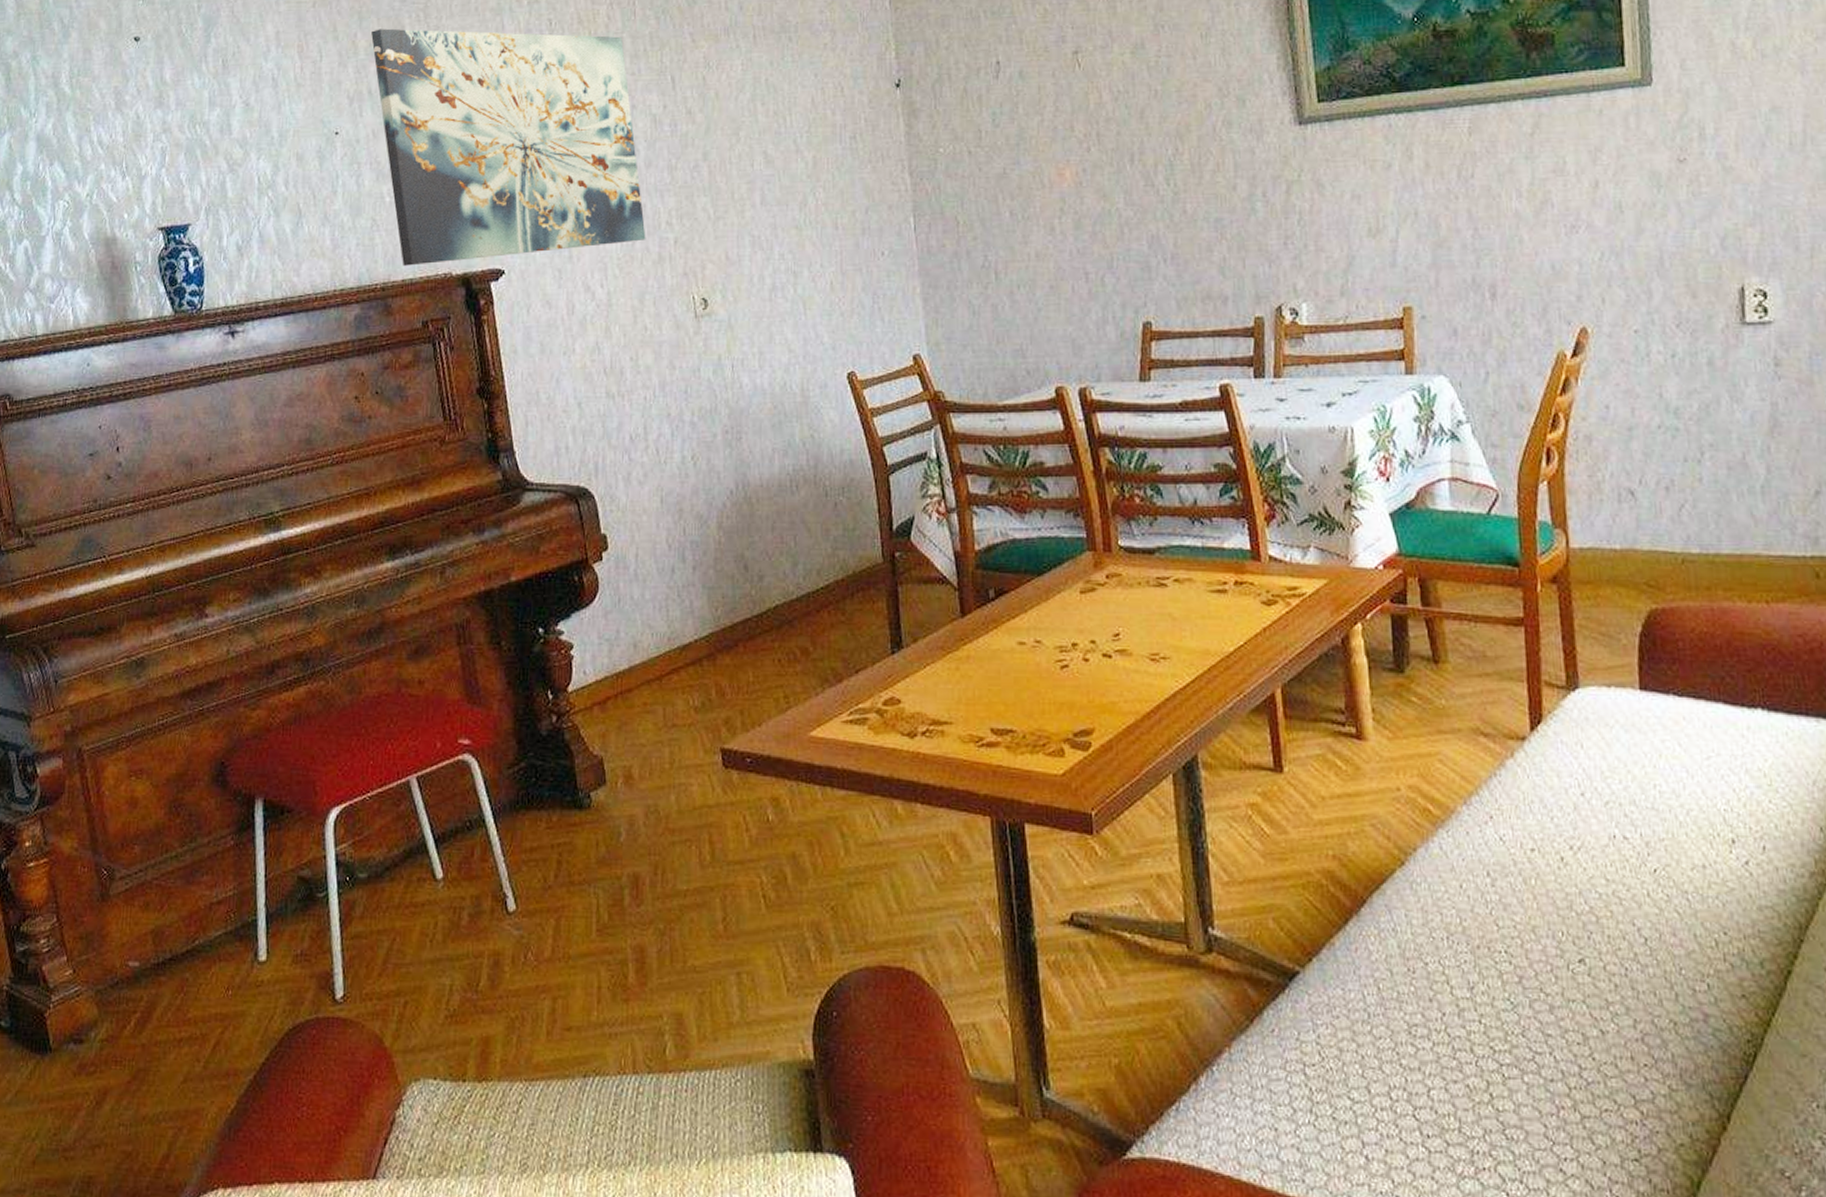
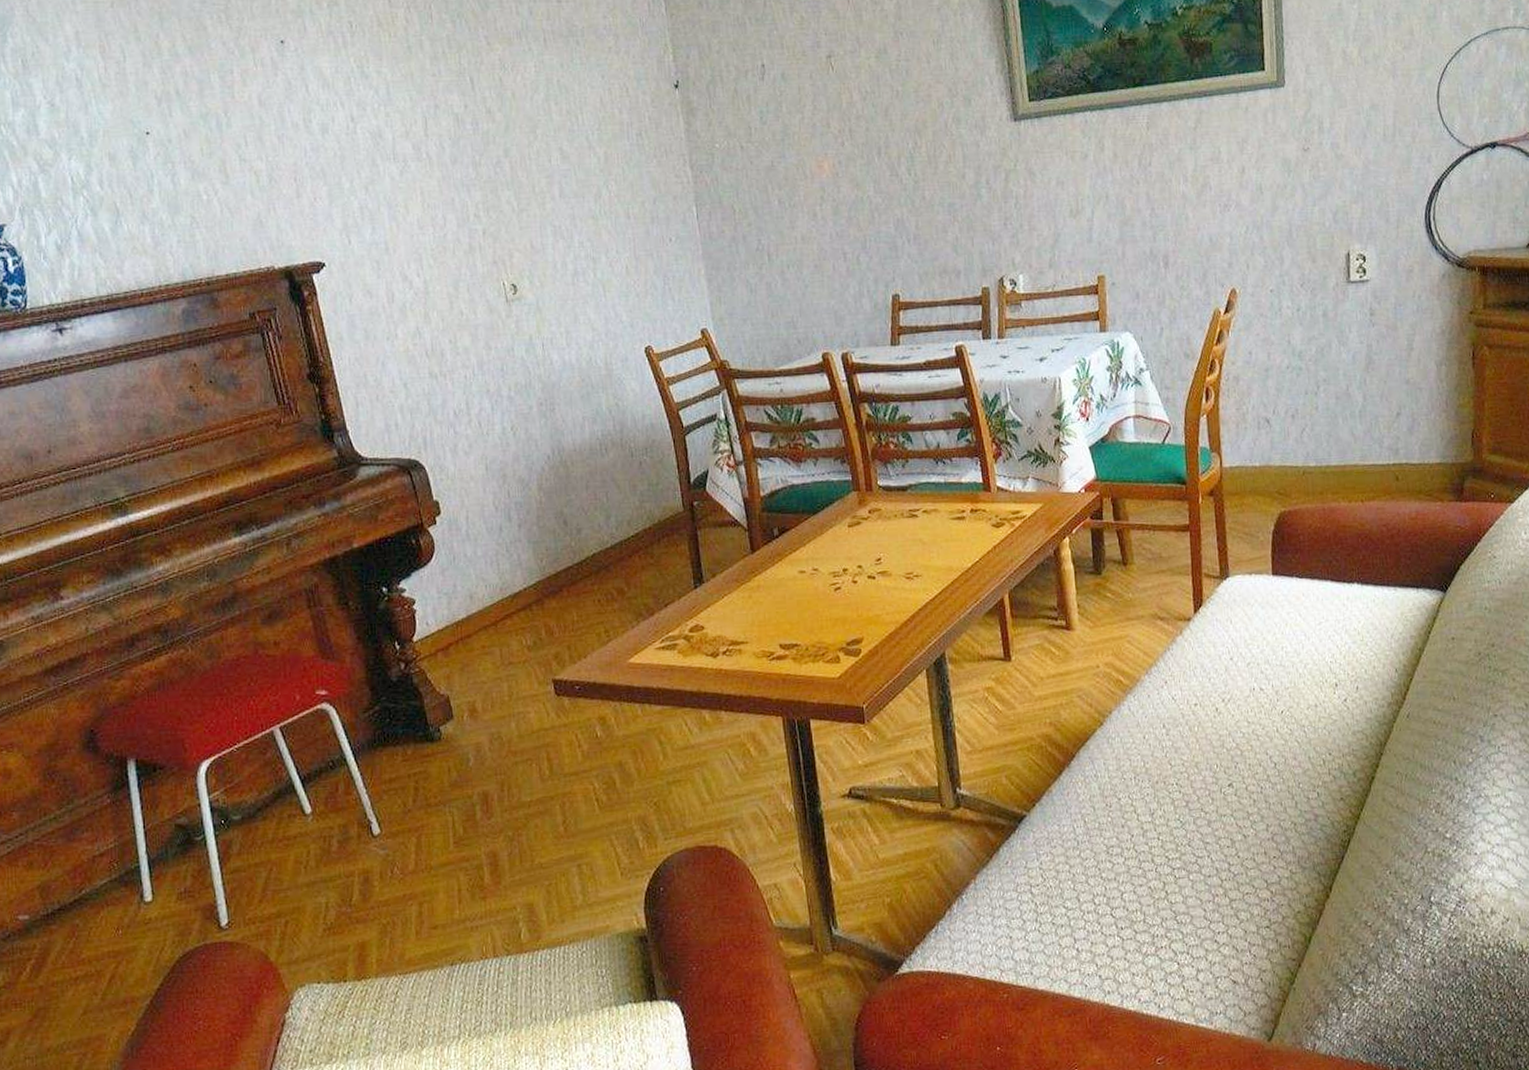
wall art: present [371,28,646,266] -> none [174,29,457,261]

